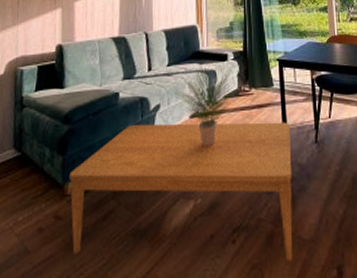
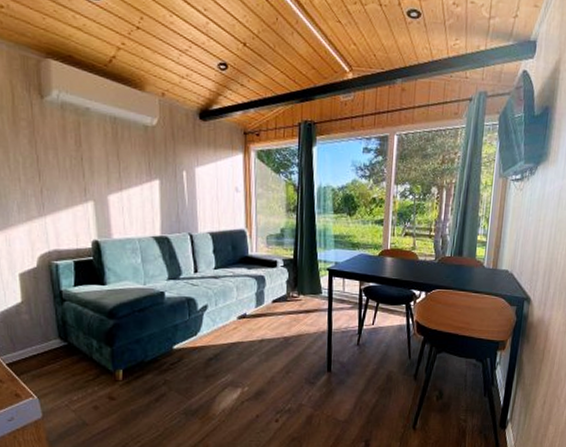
coffee table: present [69,122,293,262] -> none [120,322,335,436]
potted plant: present [175,65,238,147] -> none [222,270,286,345]

